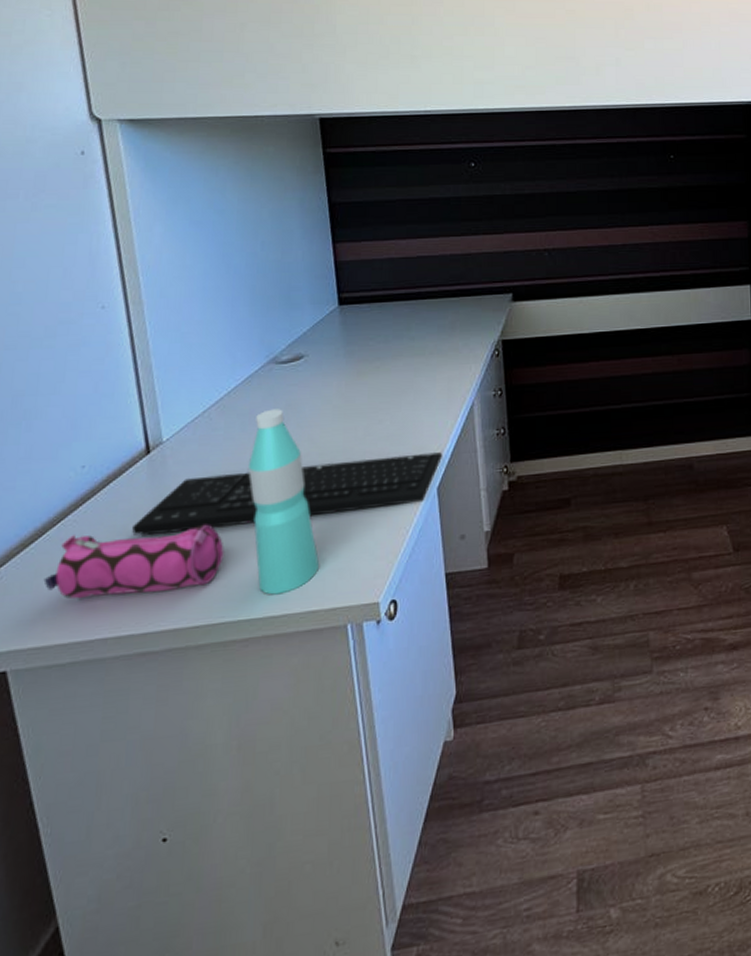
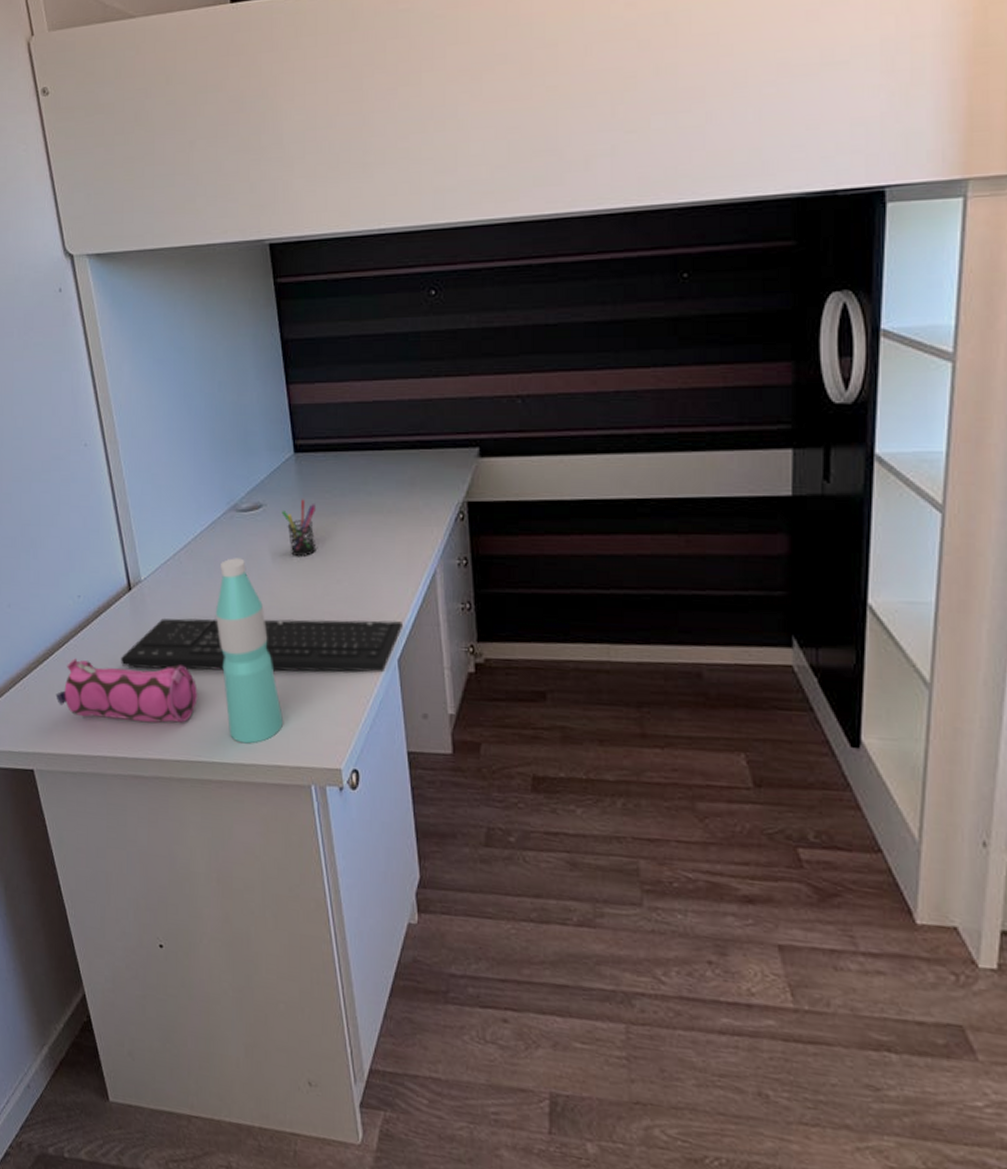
pen holder: none [324,348,359,403] -> present [281,499,317,557]

